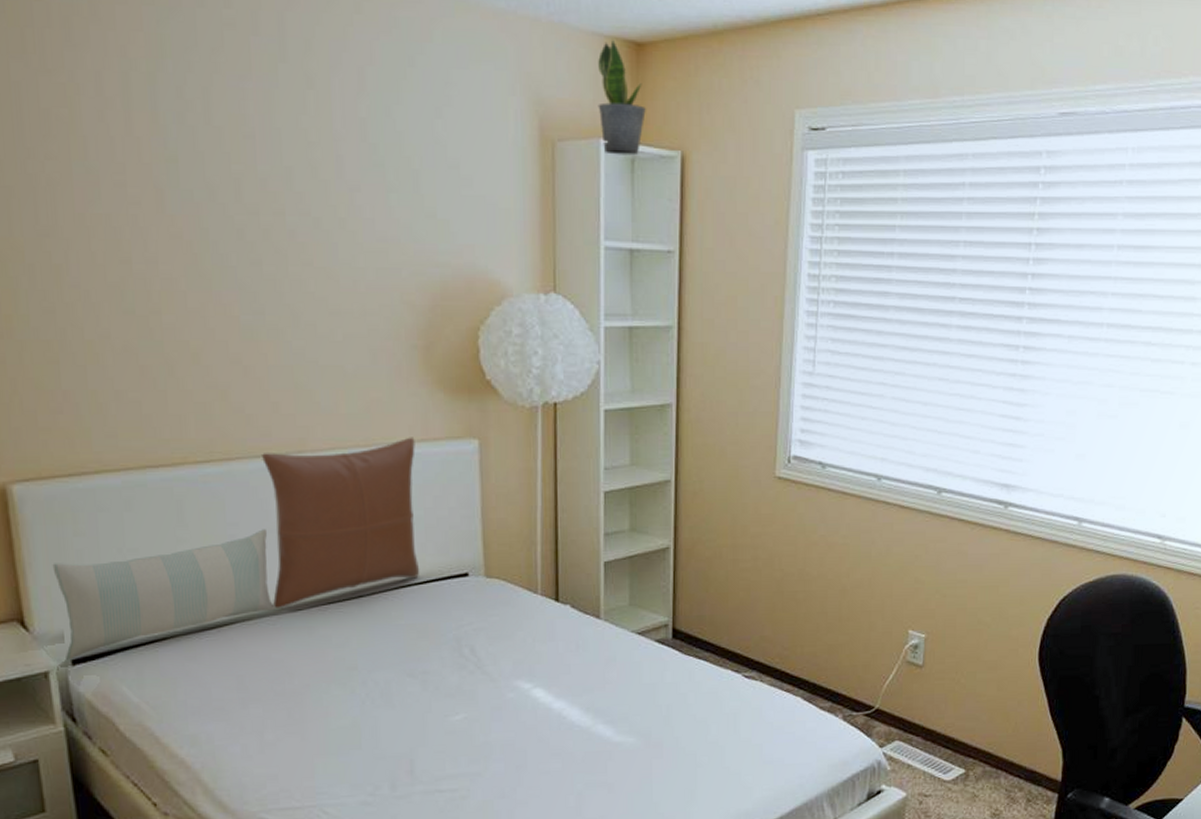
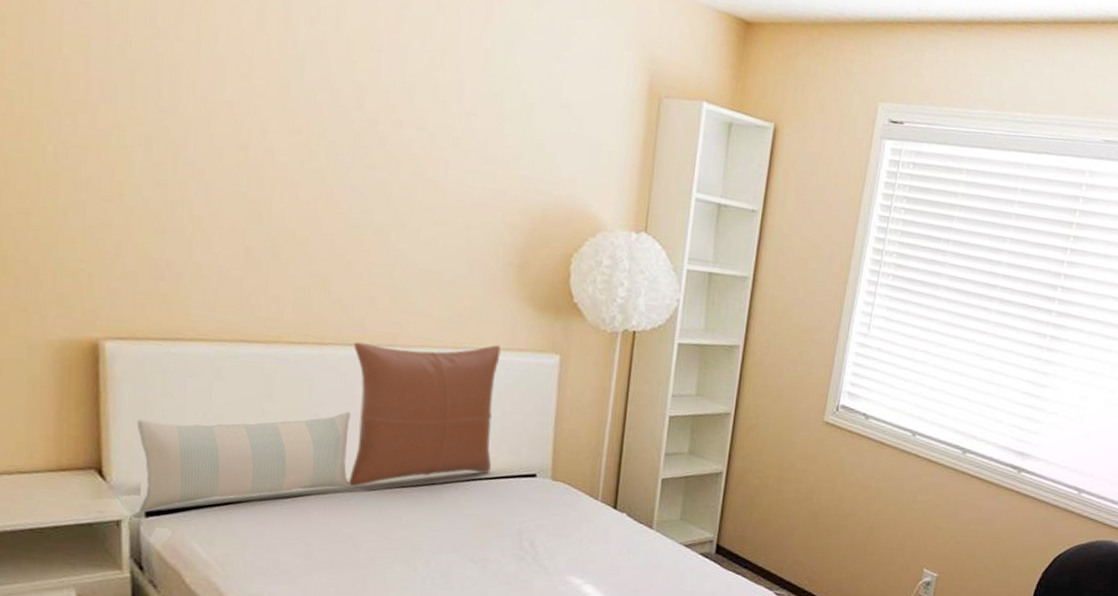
potted plant: present [598,40,646,156] -> none [704,15,747,122]

